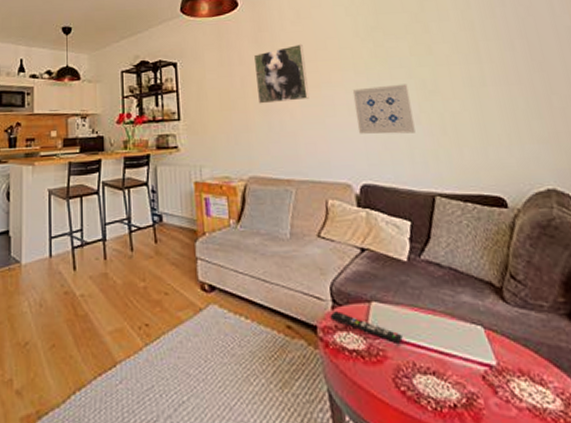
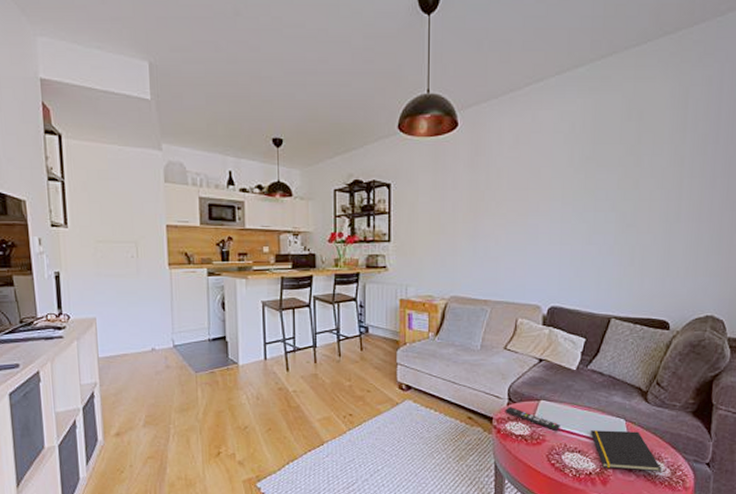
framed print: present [253,44,309,104] -> none [466,171,517,229]
wall art: present [352,84,416,135] -> none [555,216,609,263]
notepad: none [441,342,550,403] -> present [590,430,661,472]

